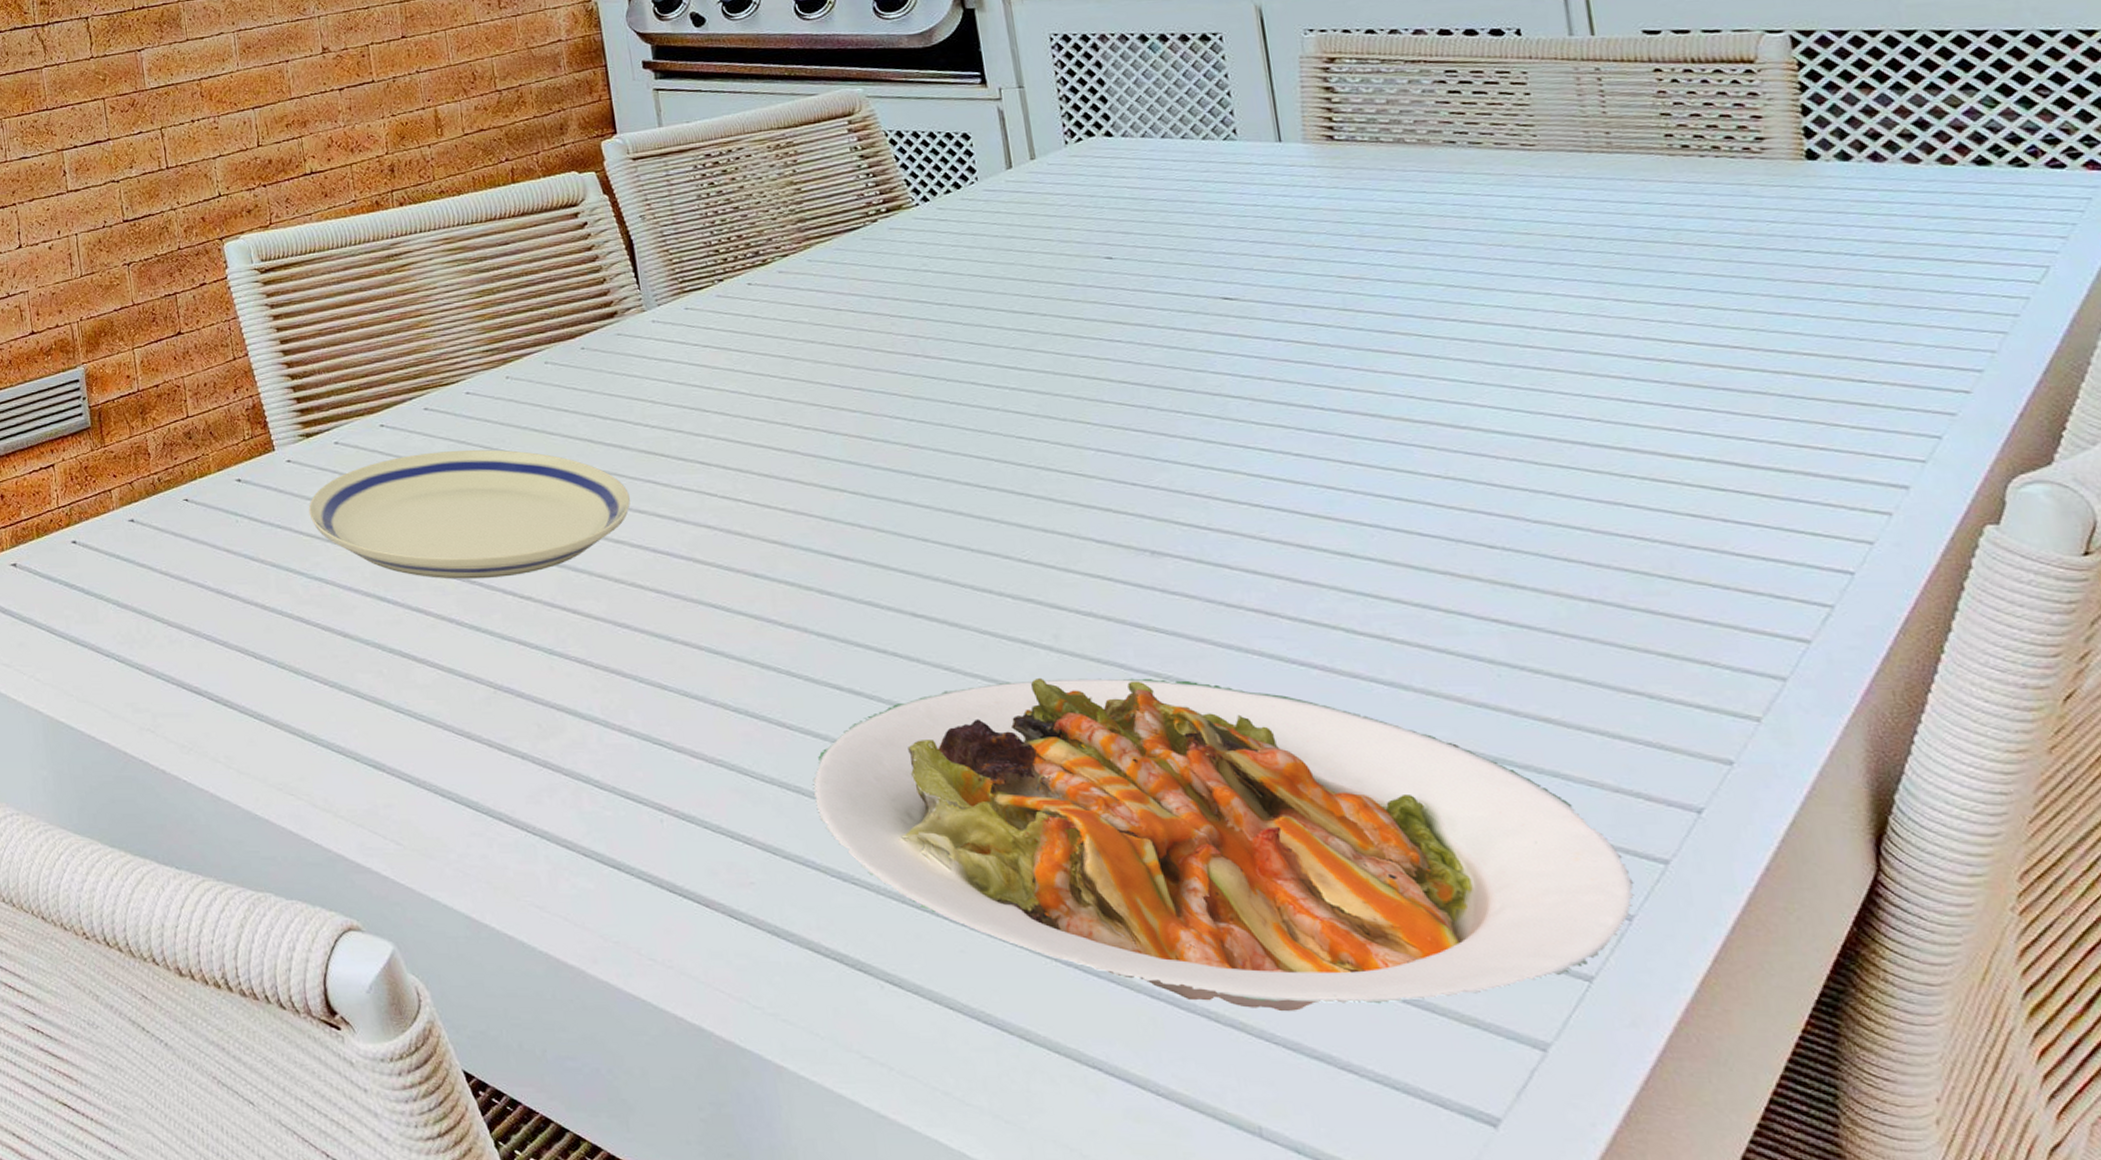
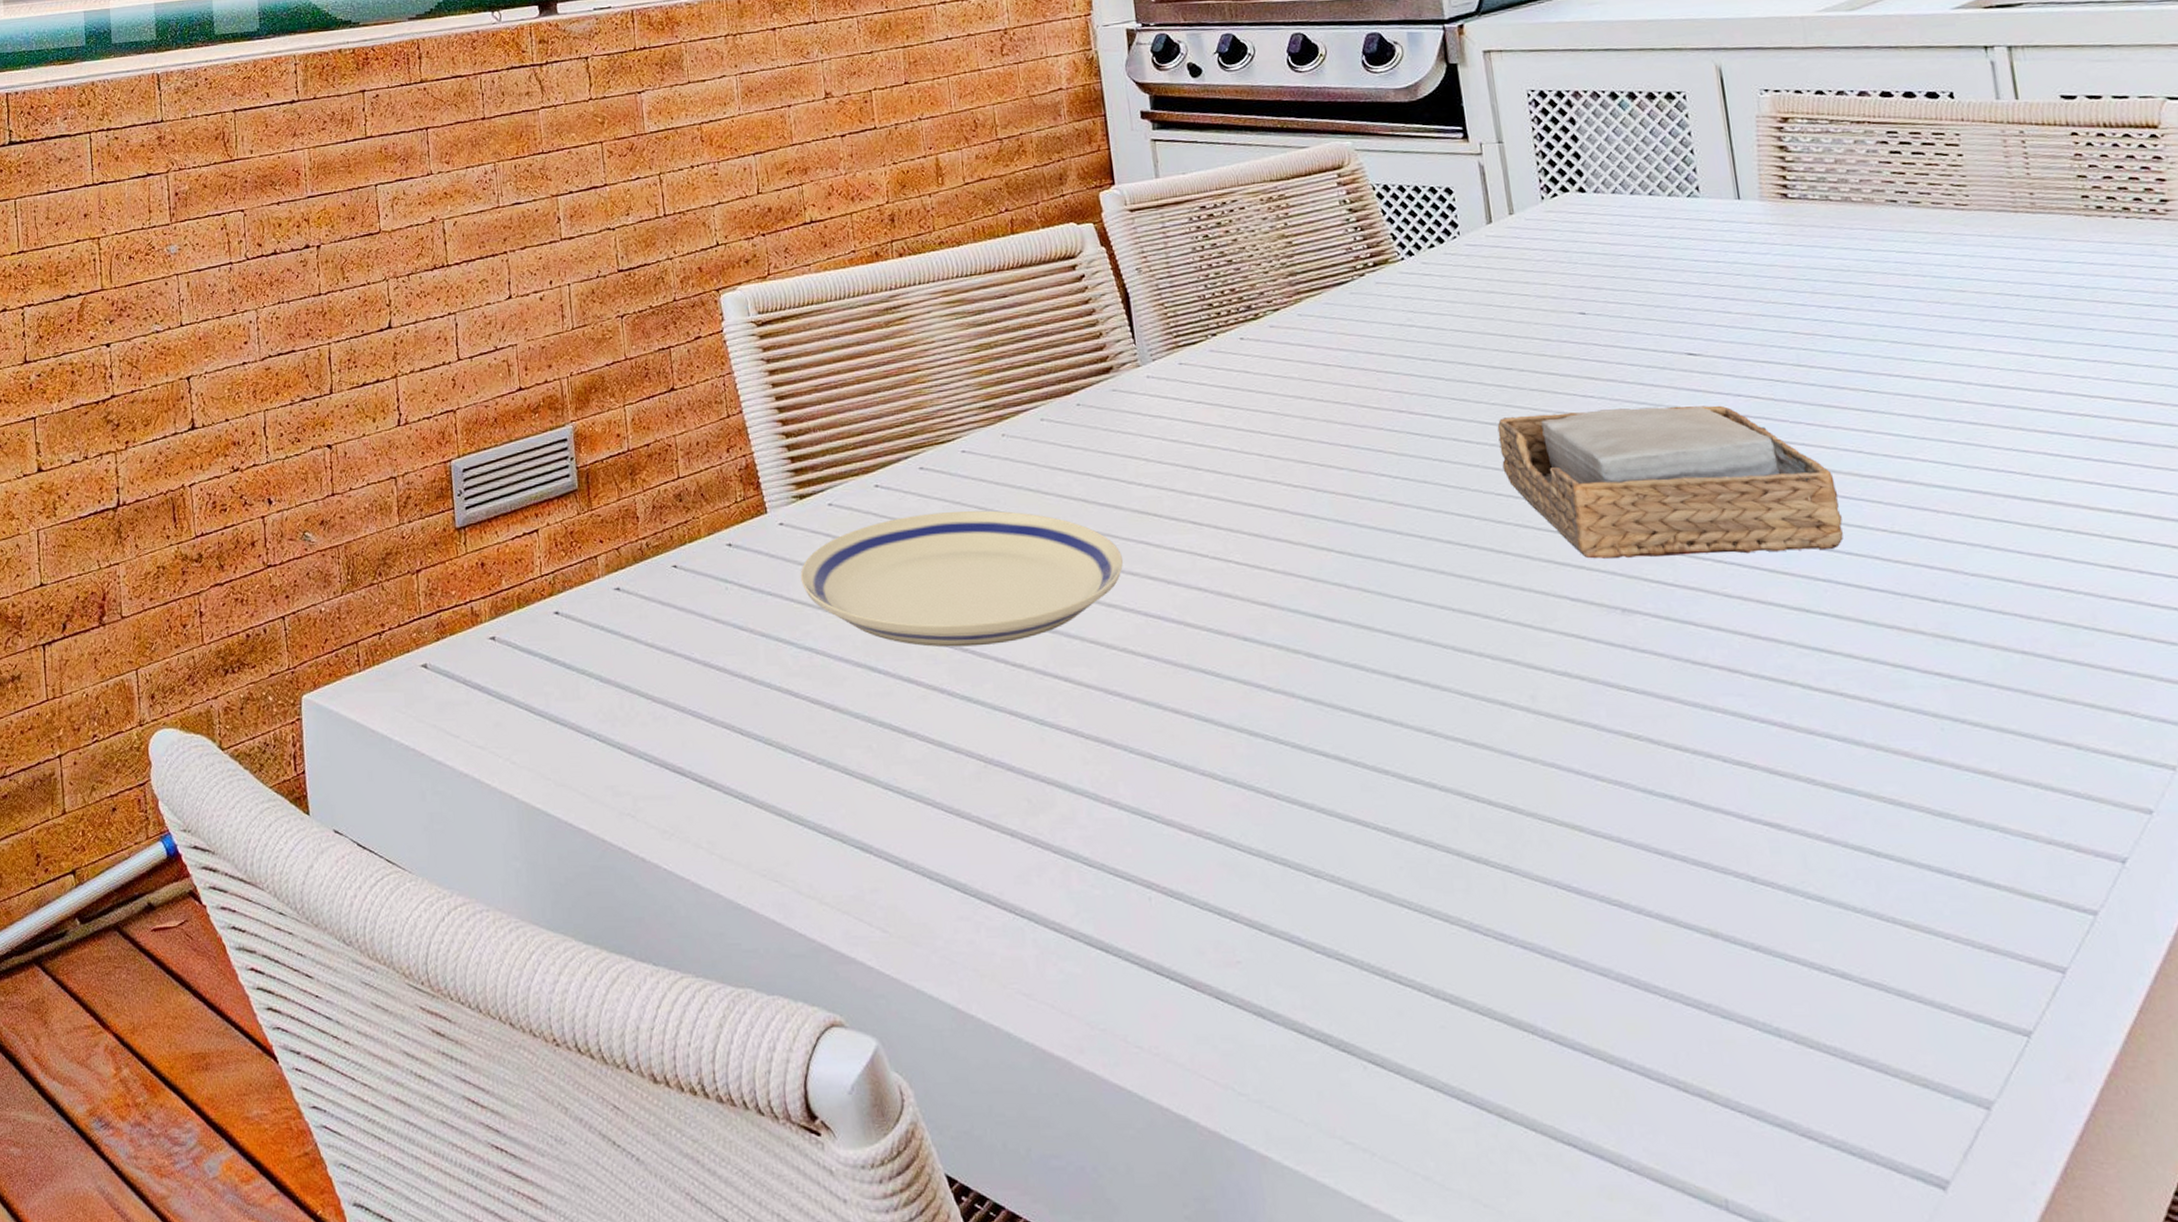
salad: present [812,677,1634,1011] -> none [1298,738,2067,1077]
napkin holder: none [1018,349,1392,502] -> present [1497,405,1844,559]

